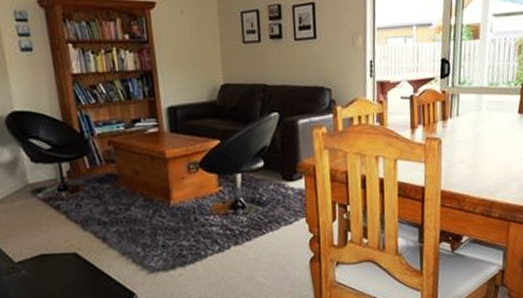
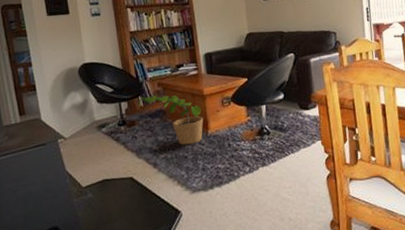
potted plant: none [83,154,165,218] -> present [138,94,204,146]

